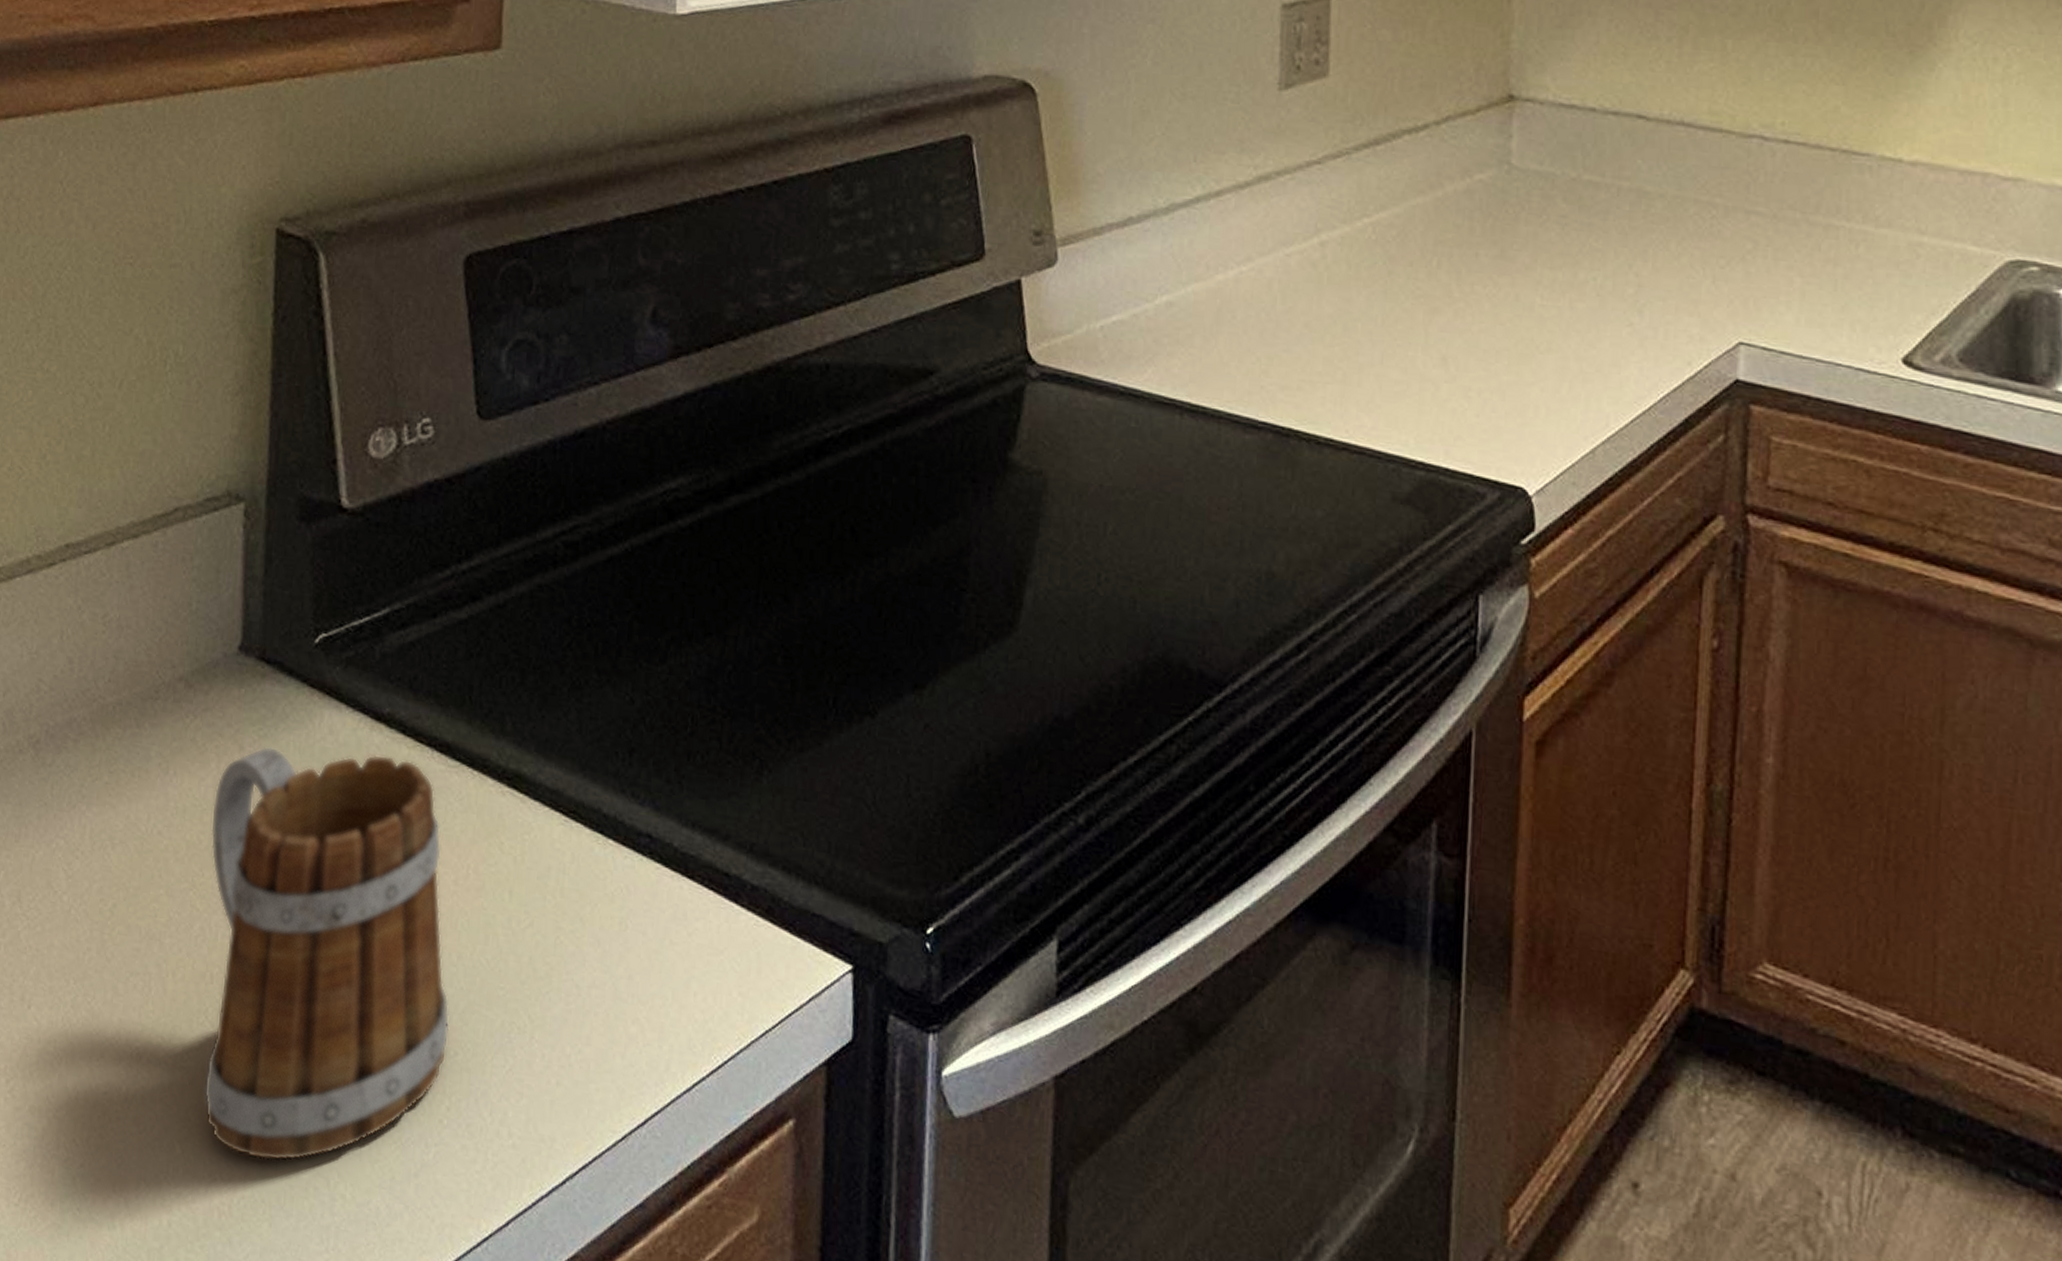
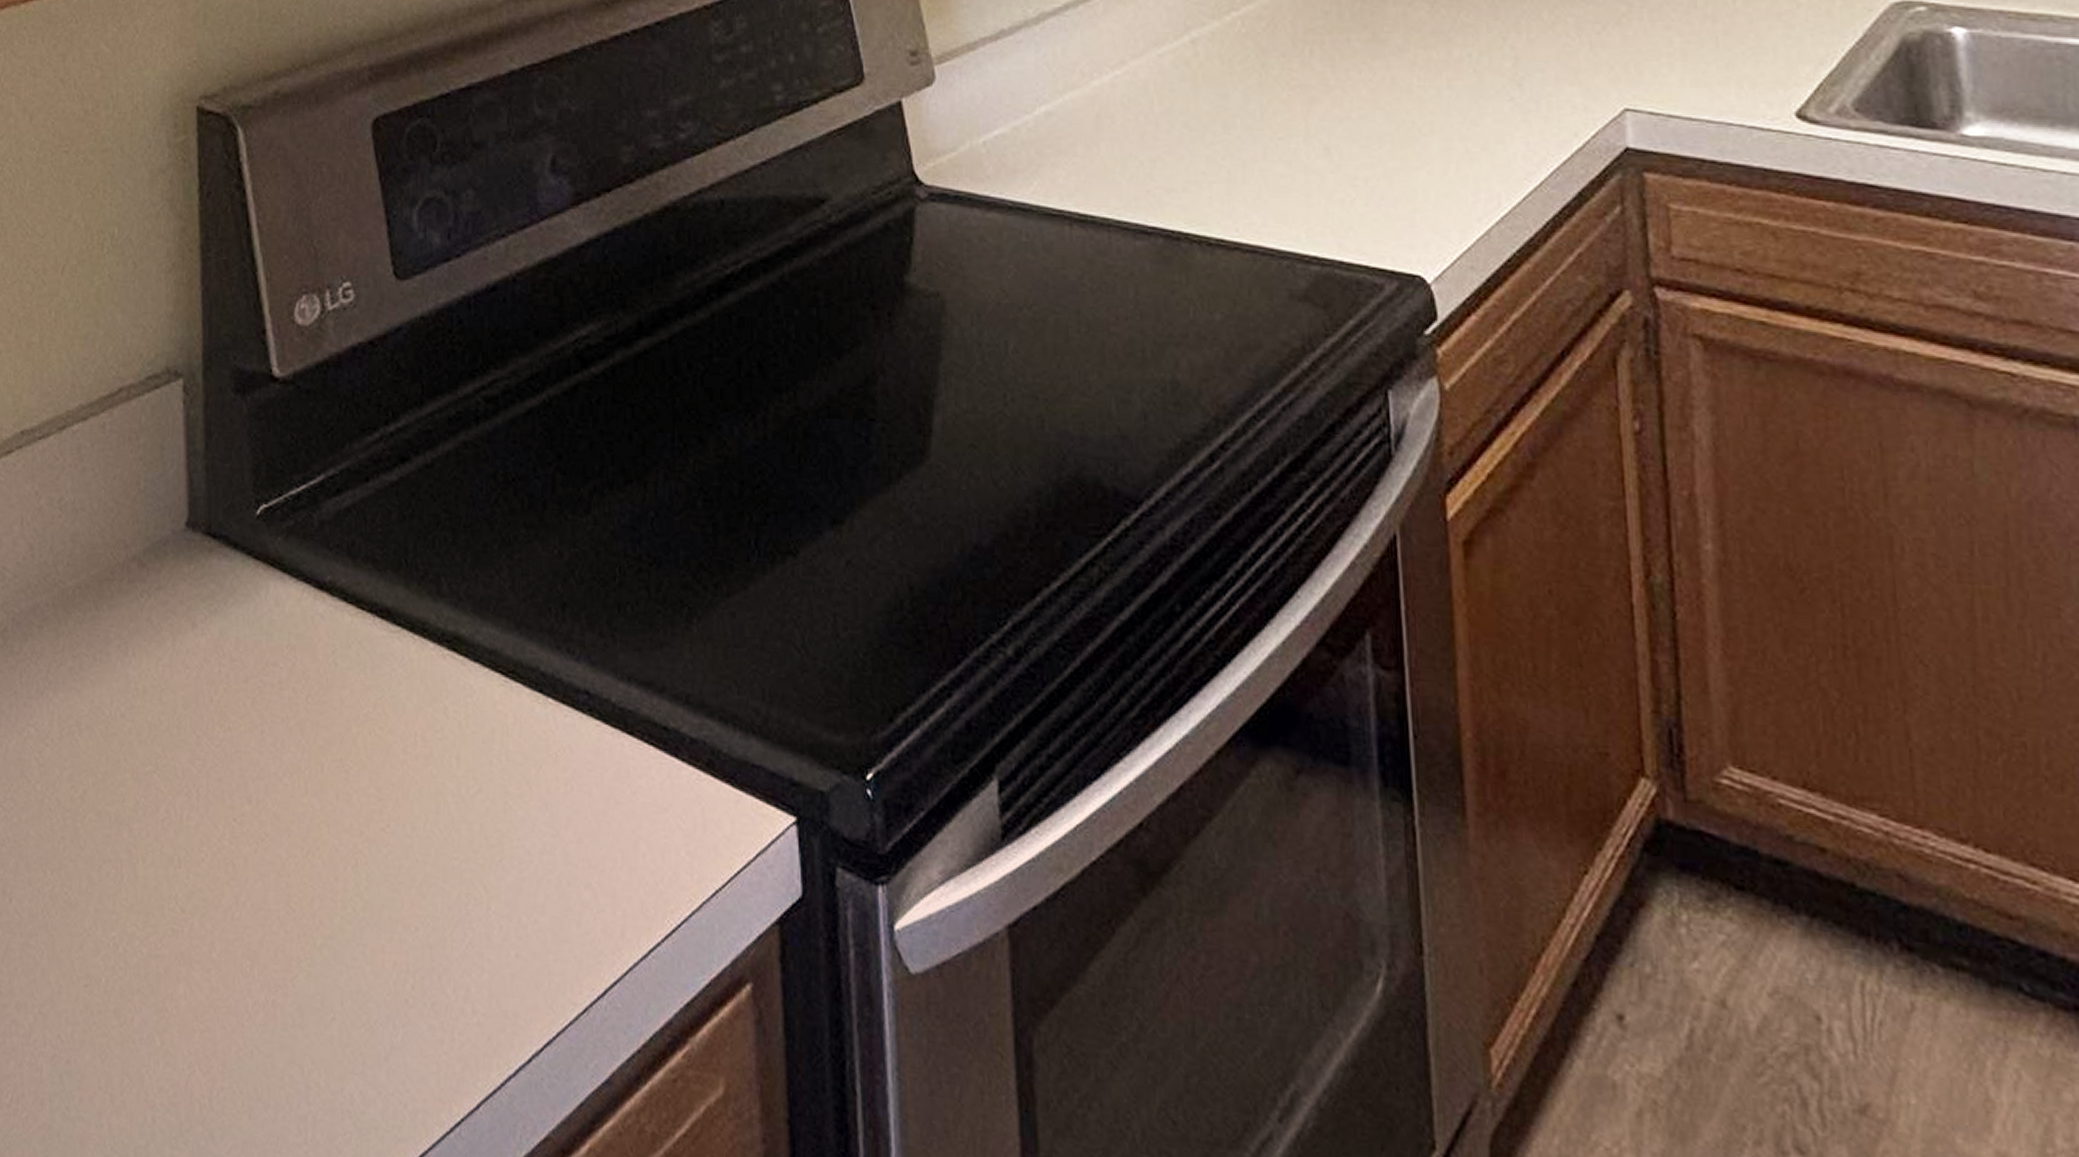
mug: present [203,746,450,1161] -> none [170,621,409,1050]

